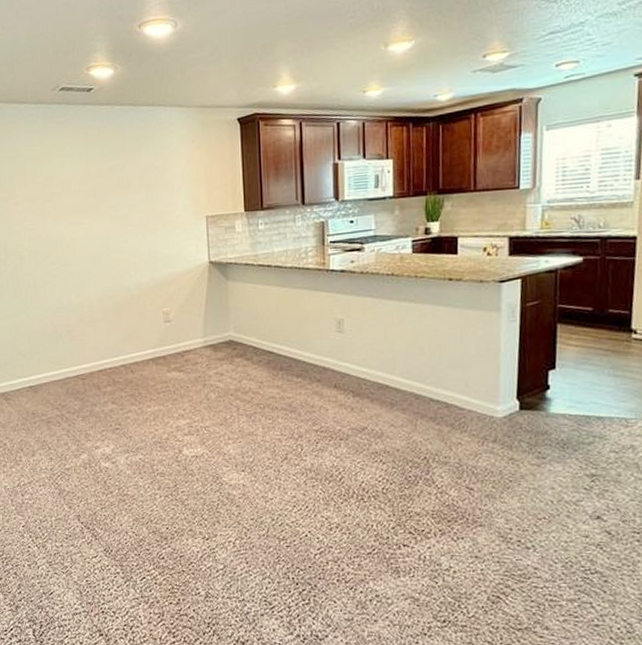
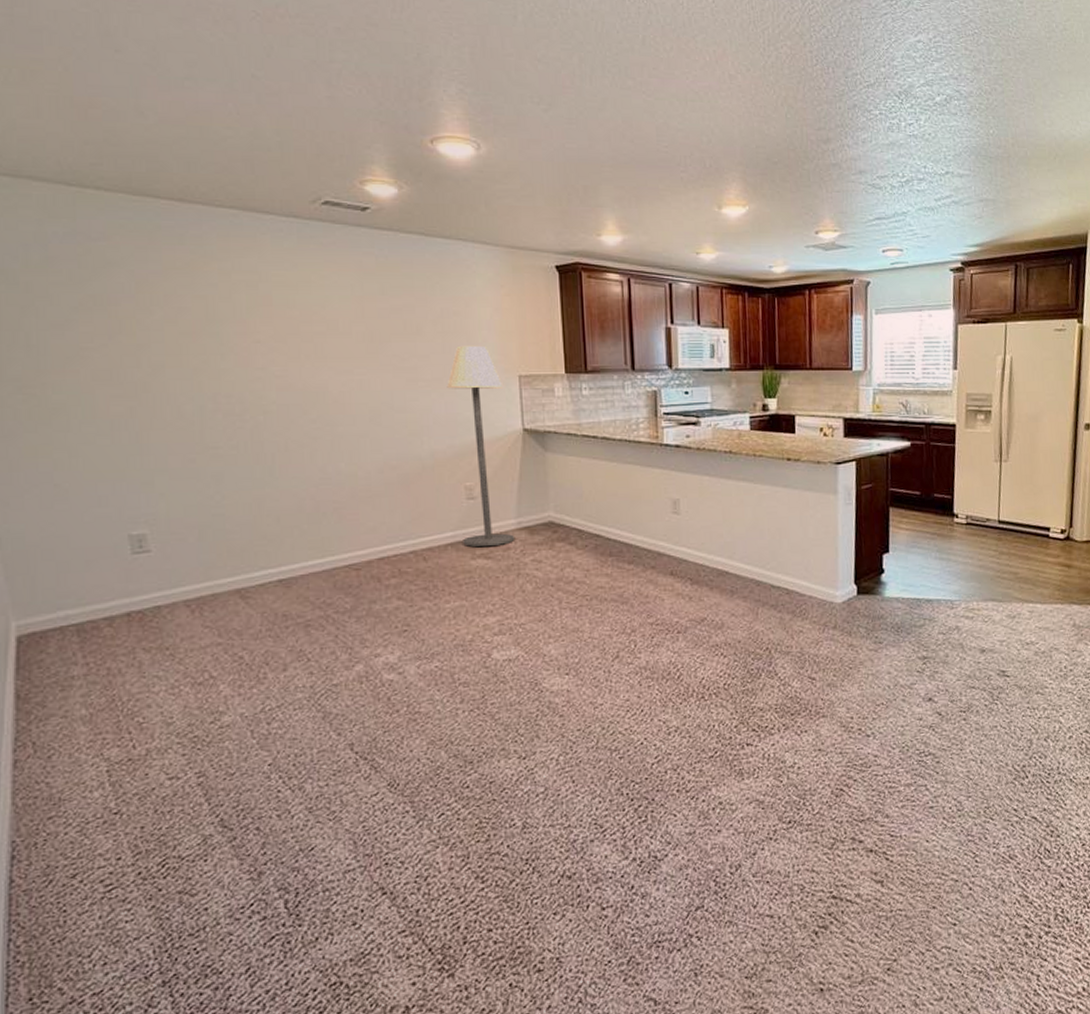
floor lamp: none [150,193,202,361] -> present [447,345,516,547]

